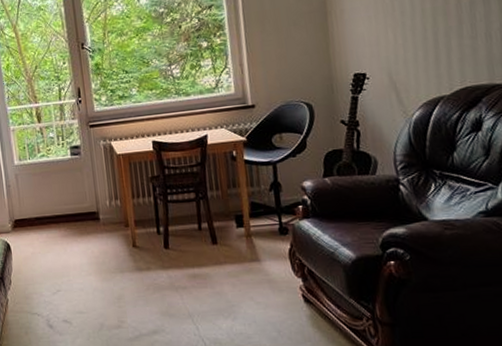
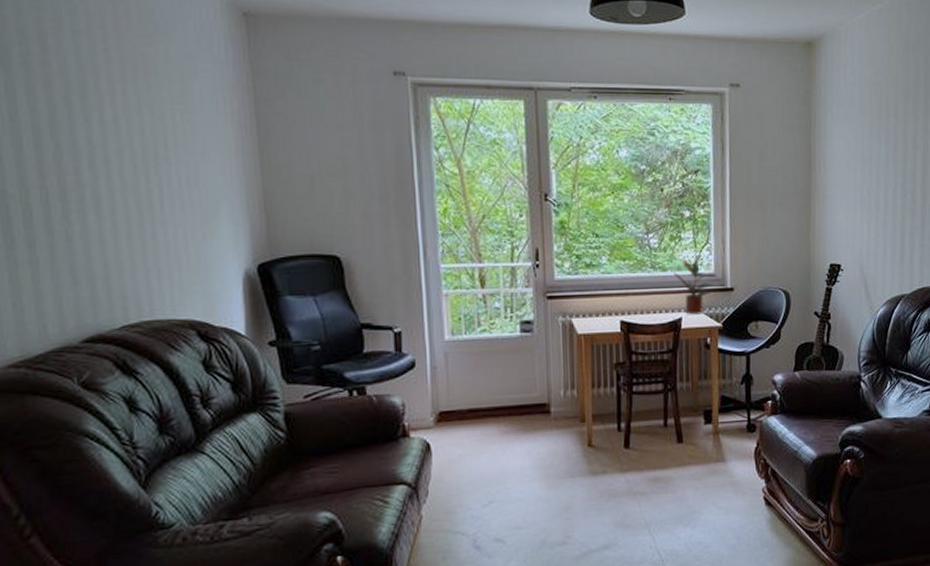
potted plant: none [196,84,238,132] -> present [673,259,717,315]

